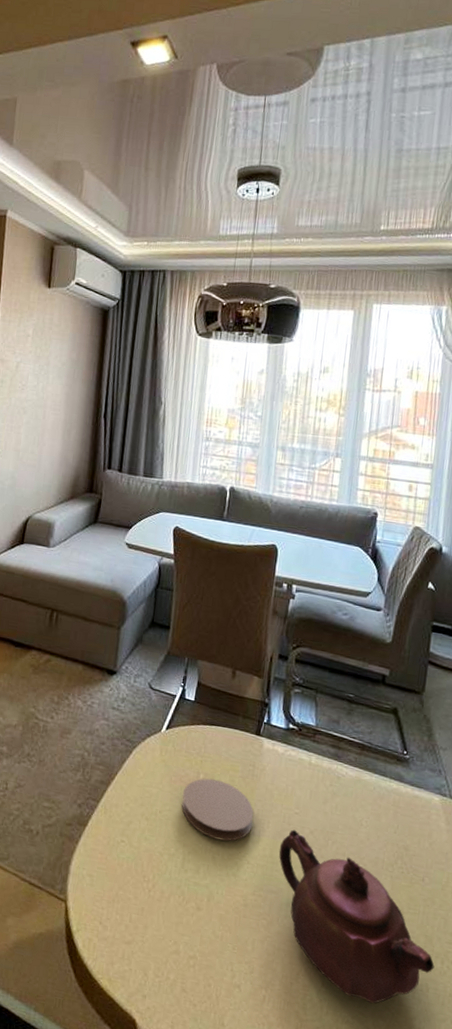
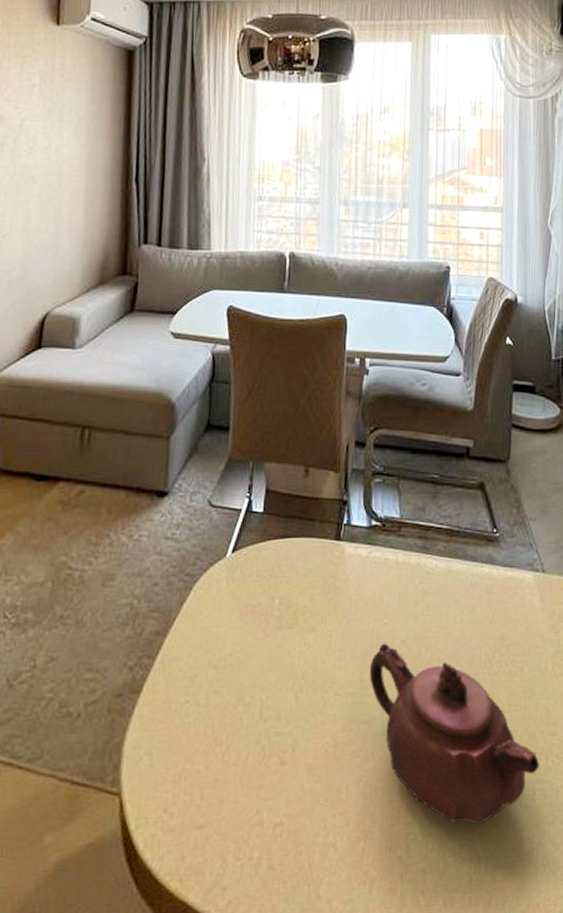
coaster: present [182,778,255,841] -> none [256,602,339,674]

